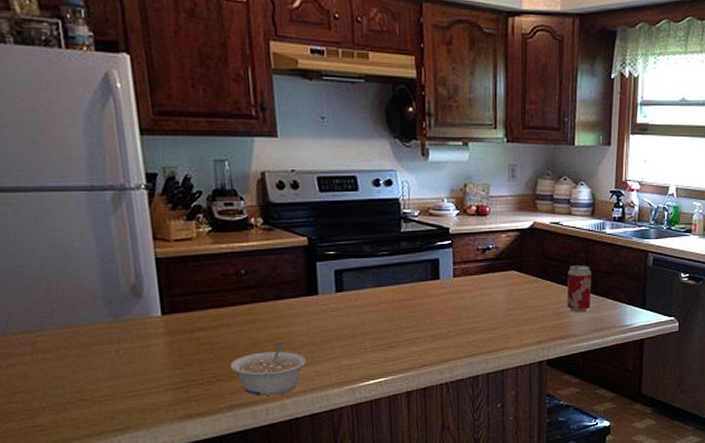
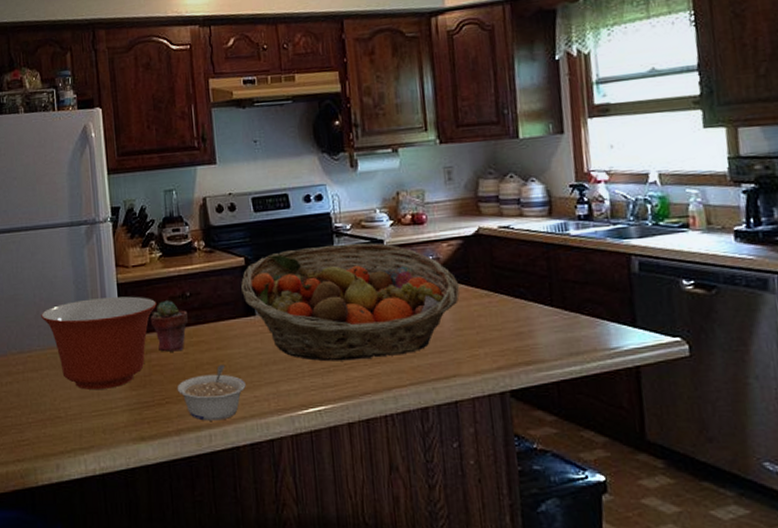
mixing bowl: none [53,272,206,371] -> present [41,296,157,390]
potted succulent: none [198,278,243,330] -> present [151,301,188,352]
fruit basket: none [303,229,513,338] -> present [241,243,460,362]
beverage can: present [566,265,592,313] -> none [525,274,560,333]

